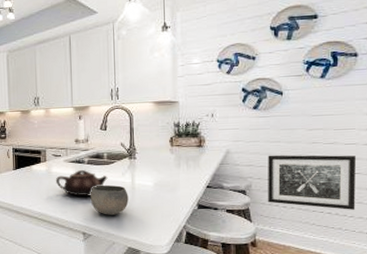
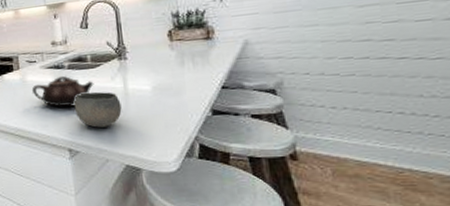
wall art: present [268,155,356,210] -> none [302,35,442,108]

